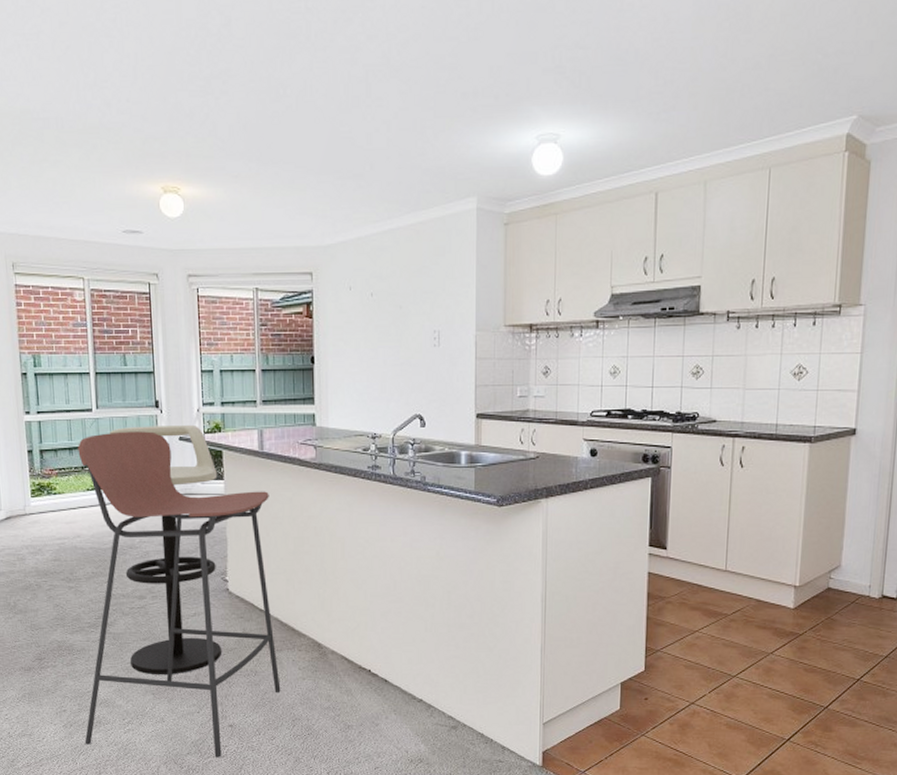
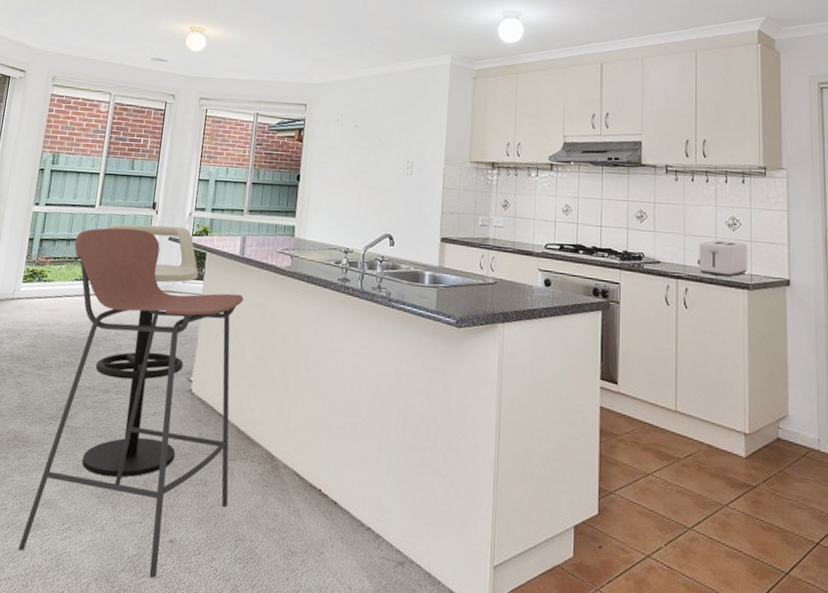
toaster: none [757,391,814,432] -> present [698,240,748,278]

